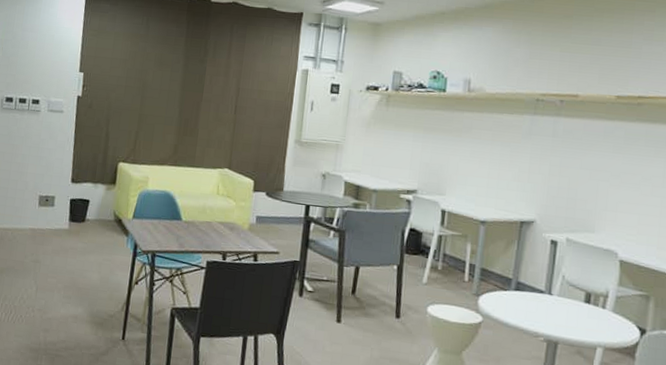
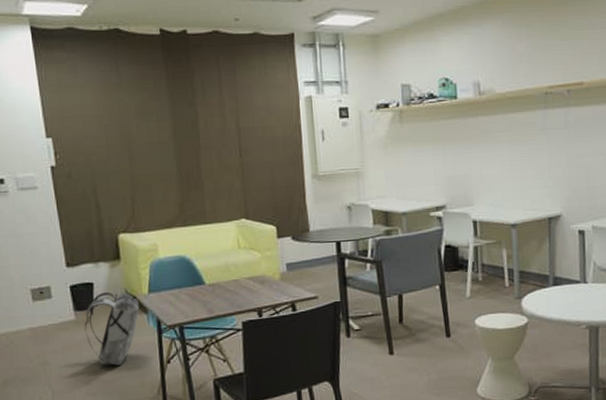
backpack: none [73,210,123,277] -> present [84,291,139,366]

